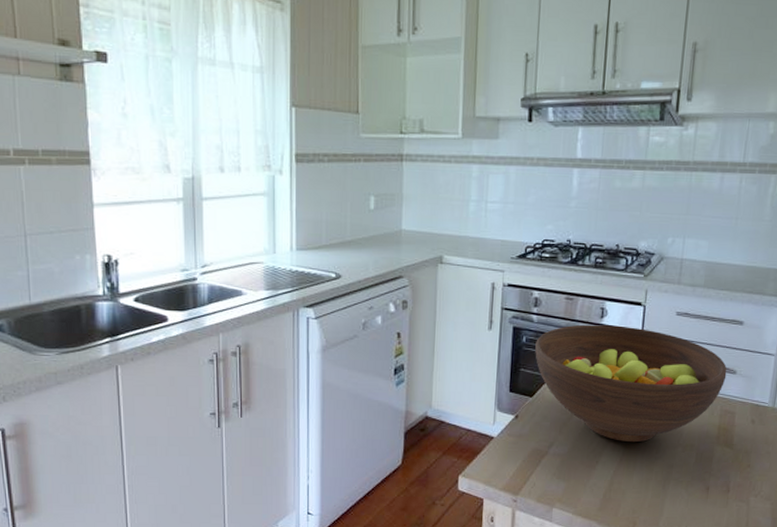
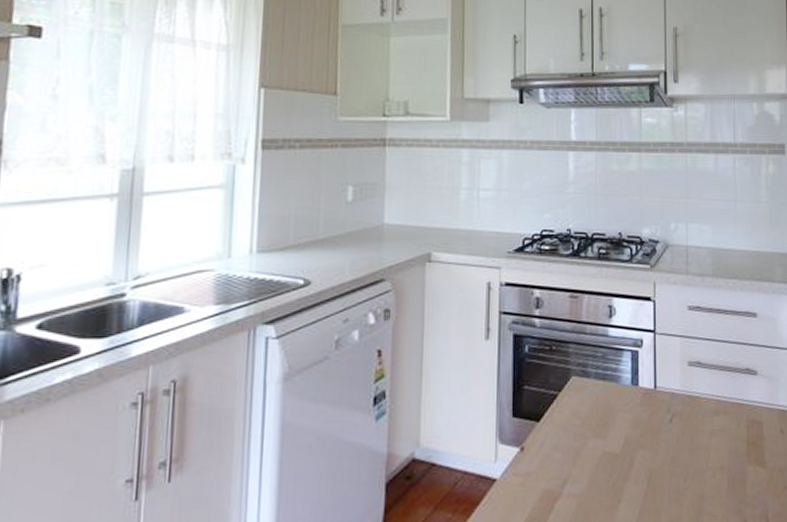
fruit bowl: present [535,324,727,443] -> none [539,325,748,471]

